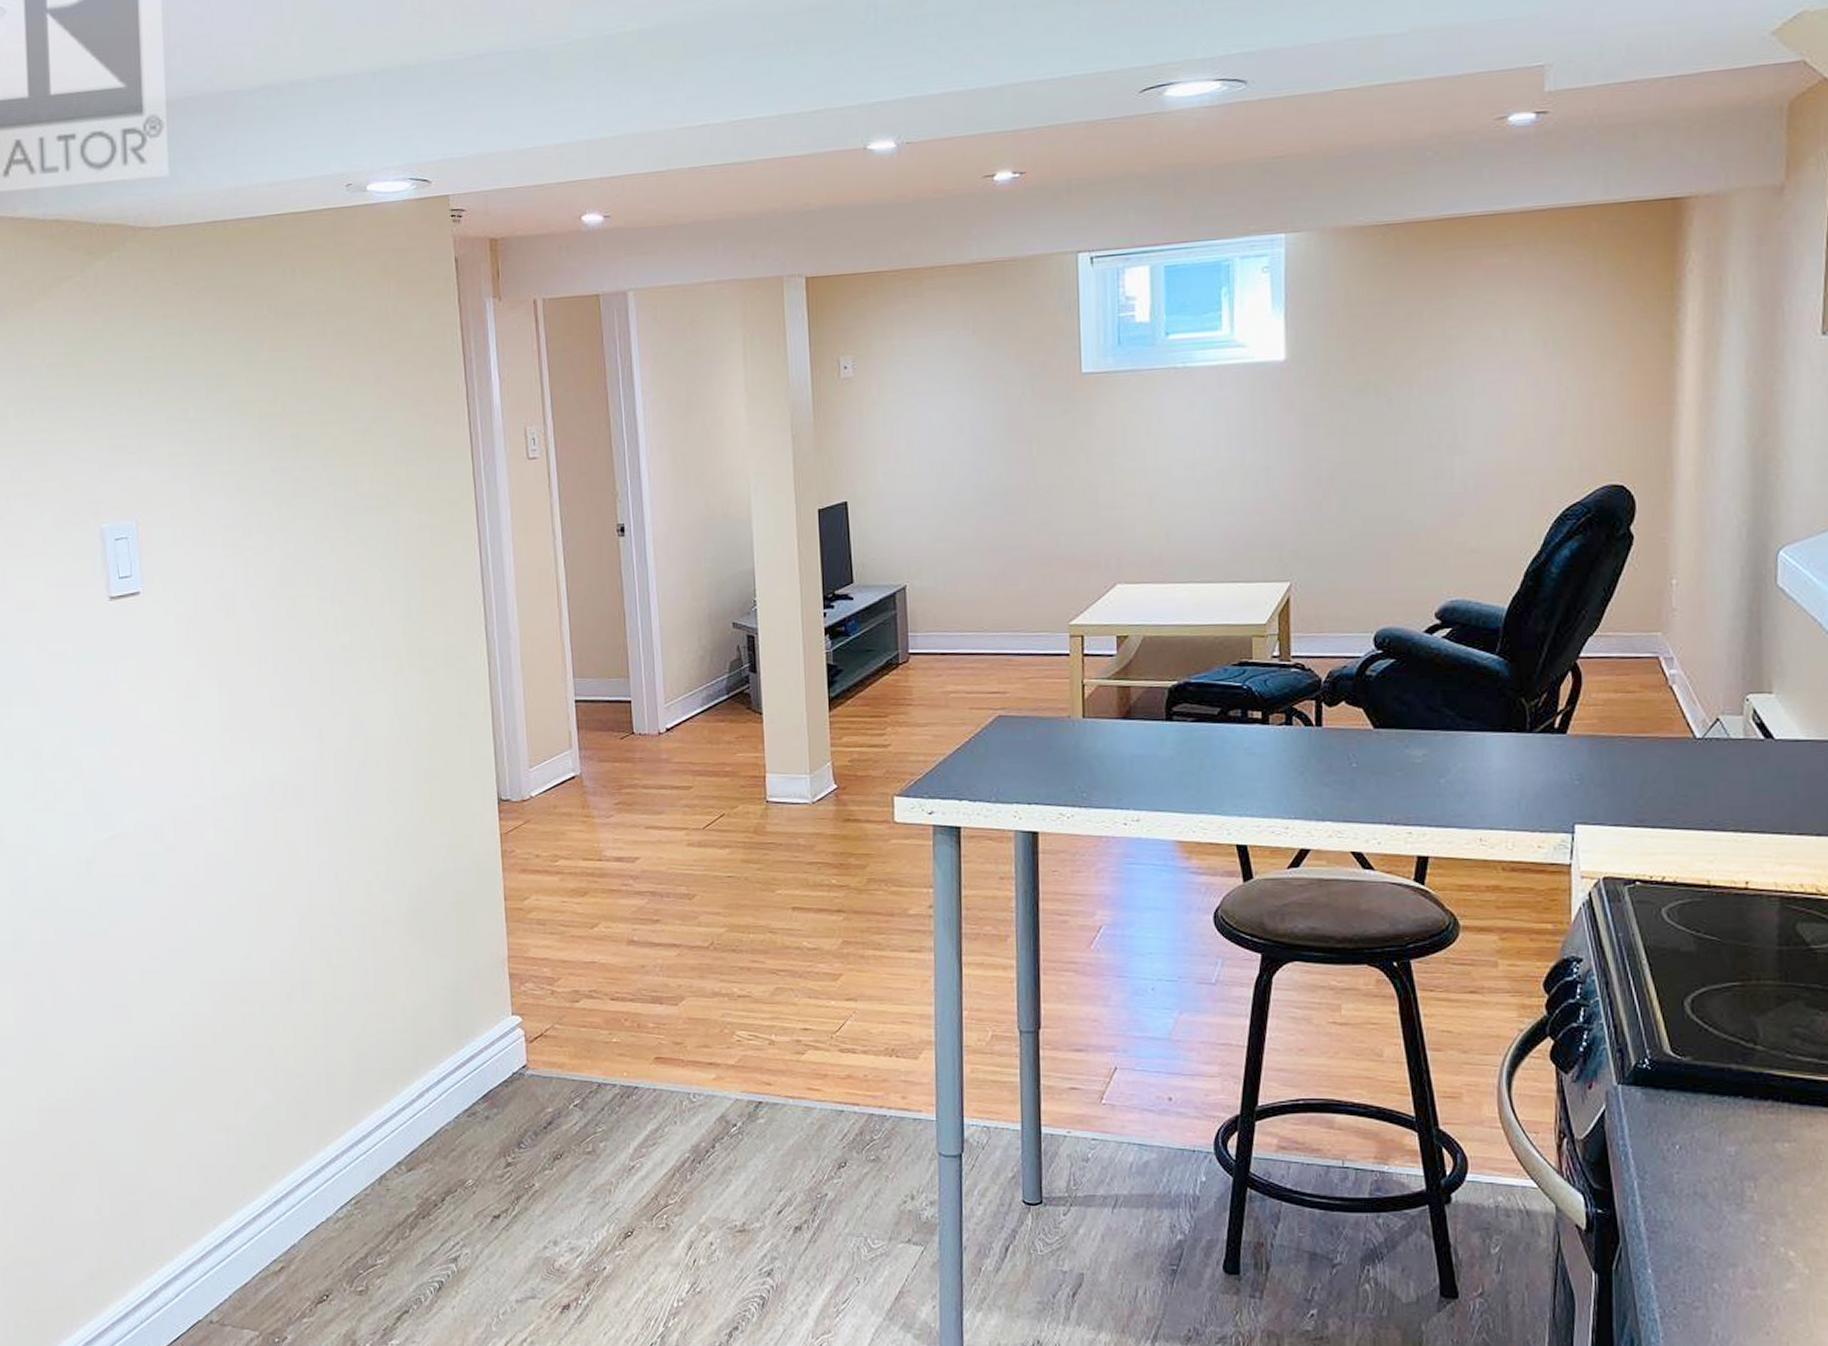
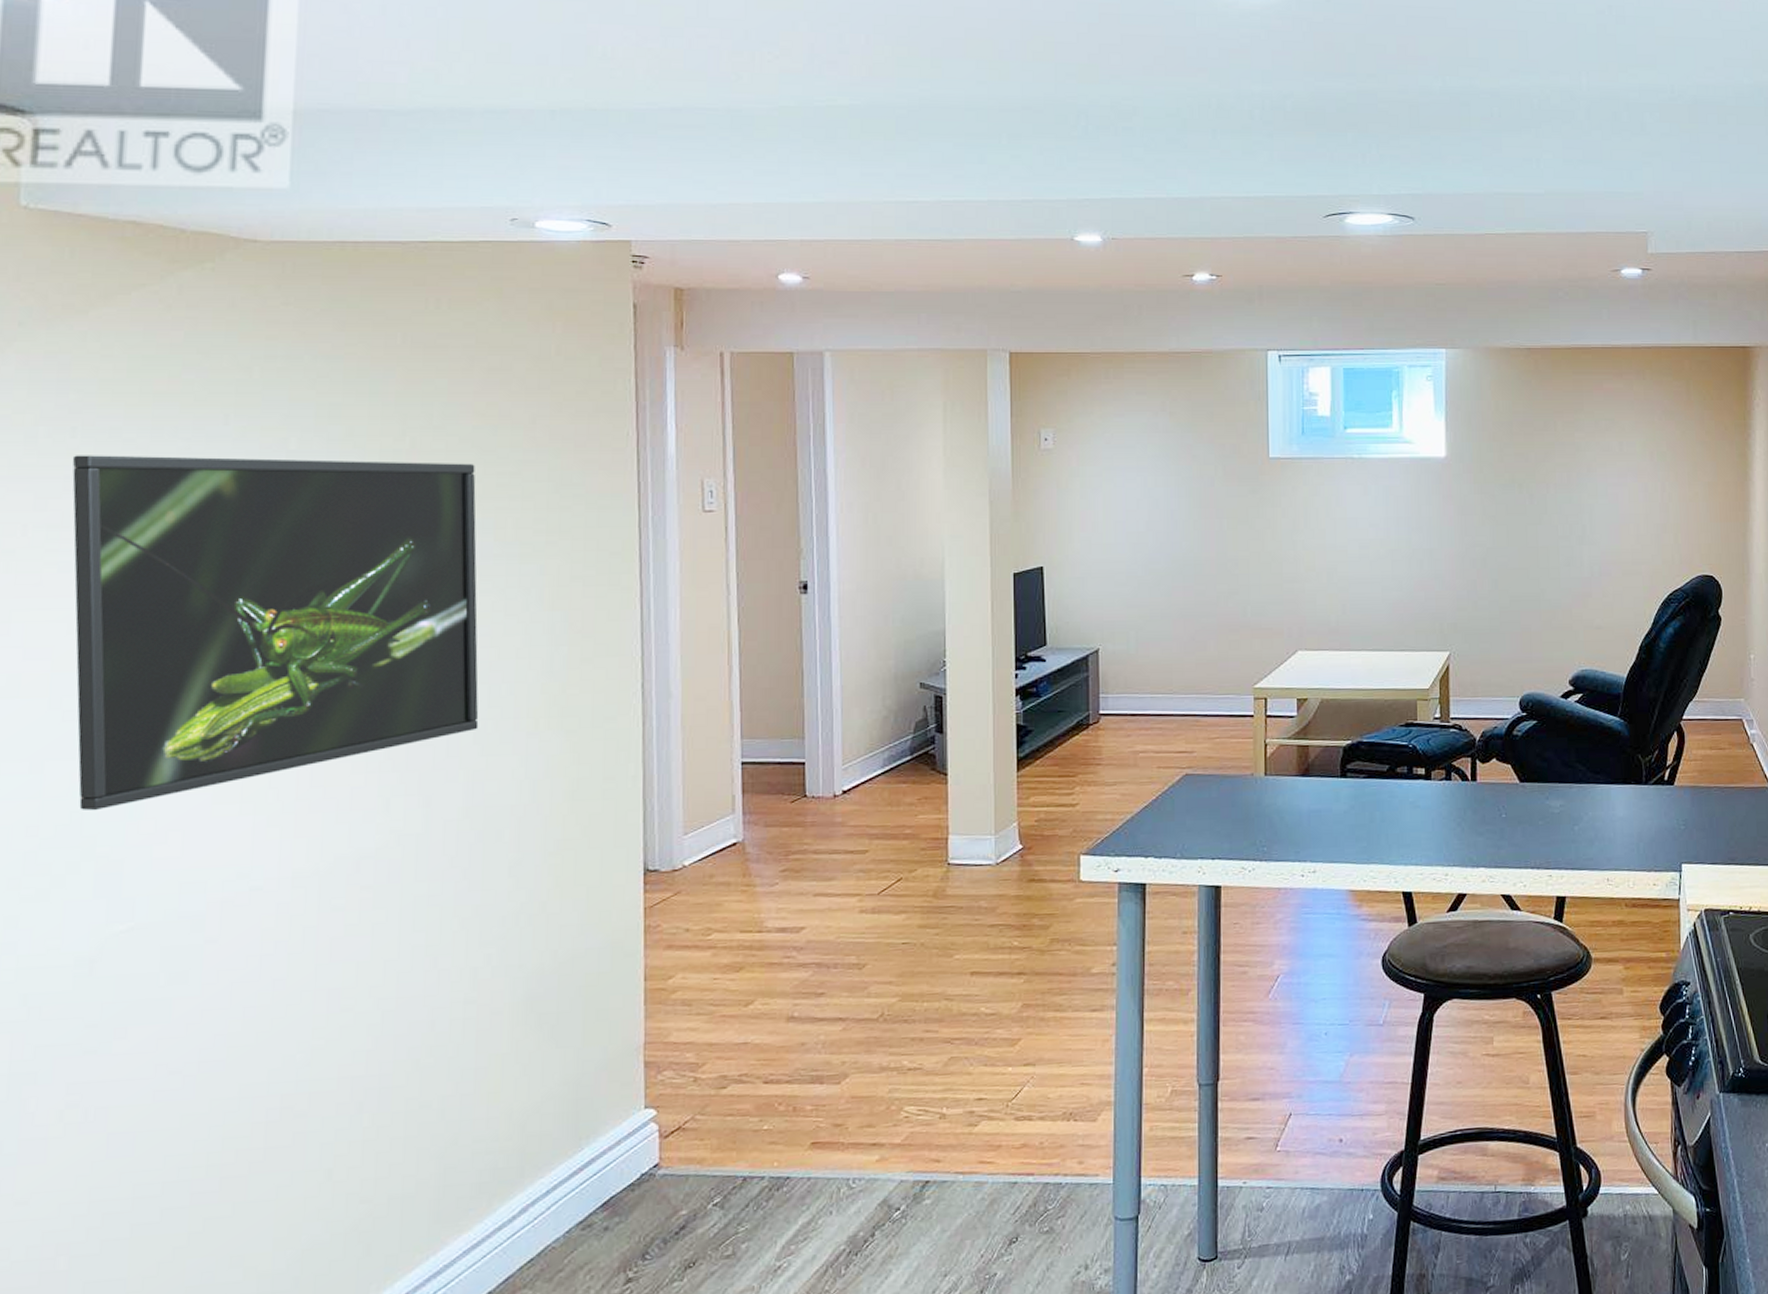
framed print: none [34,422,355,738] -> present [72,455,479,811]

